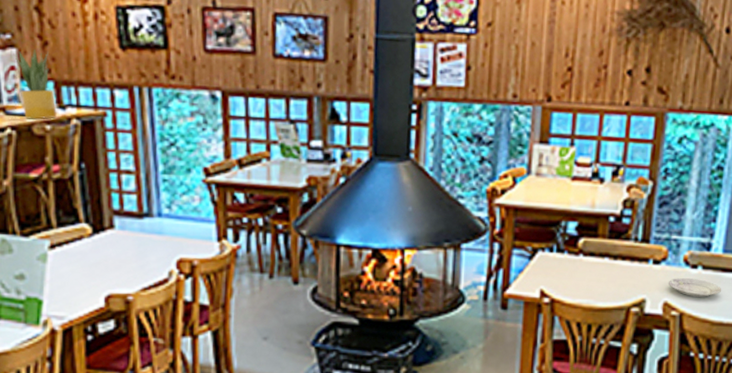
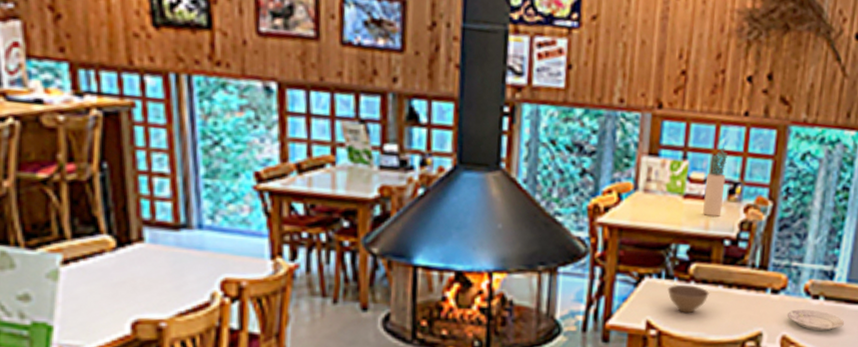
planter: present [13,49,57,120] -> none [16,23,72,108]
bowl: none [559,257,596,283] -> present [667,284,709,314]
vase: none [589,132,611,197] -> present [703,145,727,217]

